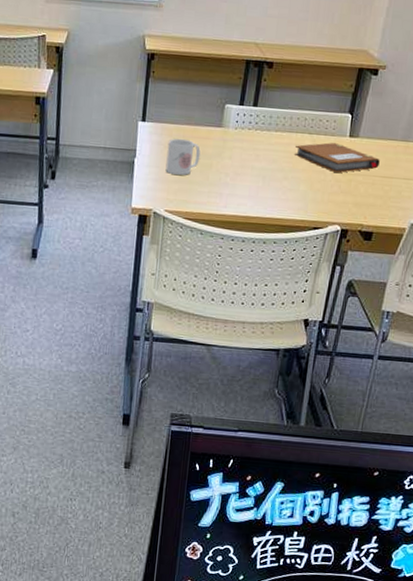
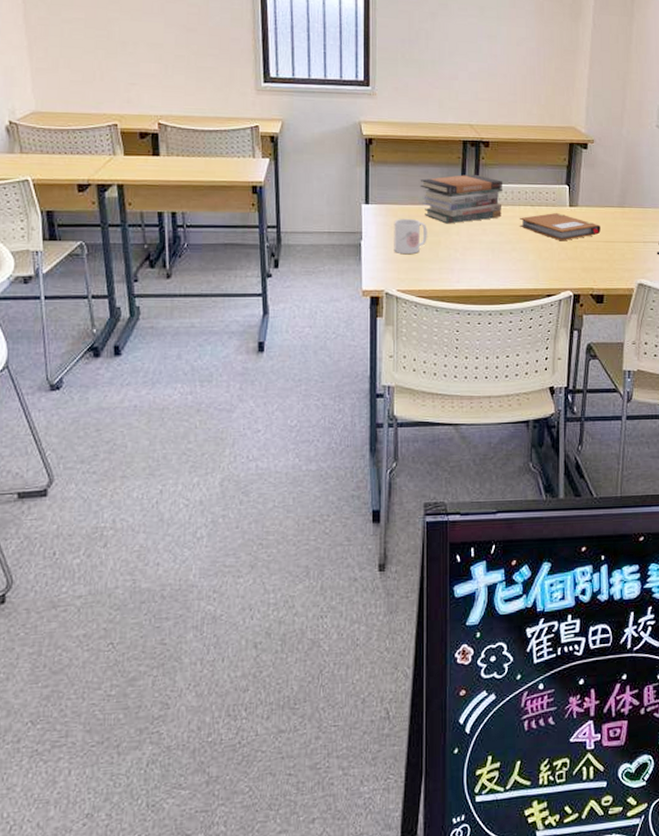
book stack: none [197,96,282,147] -> present [420,174,504,224]

